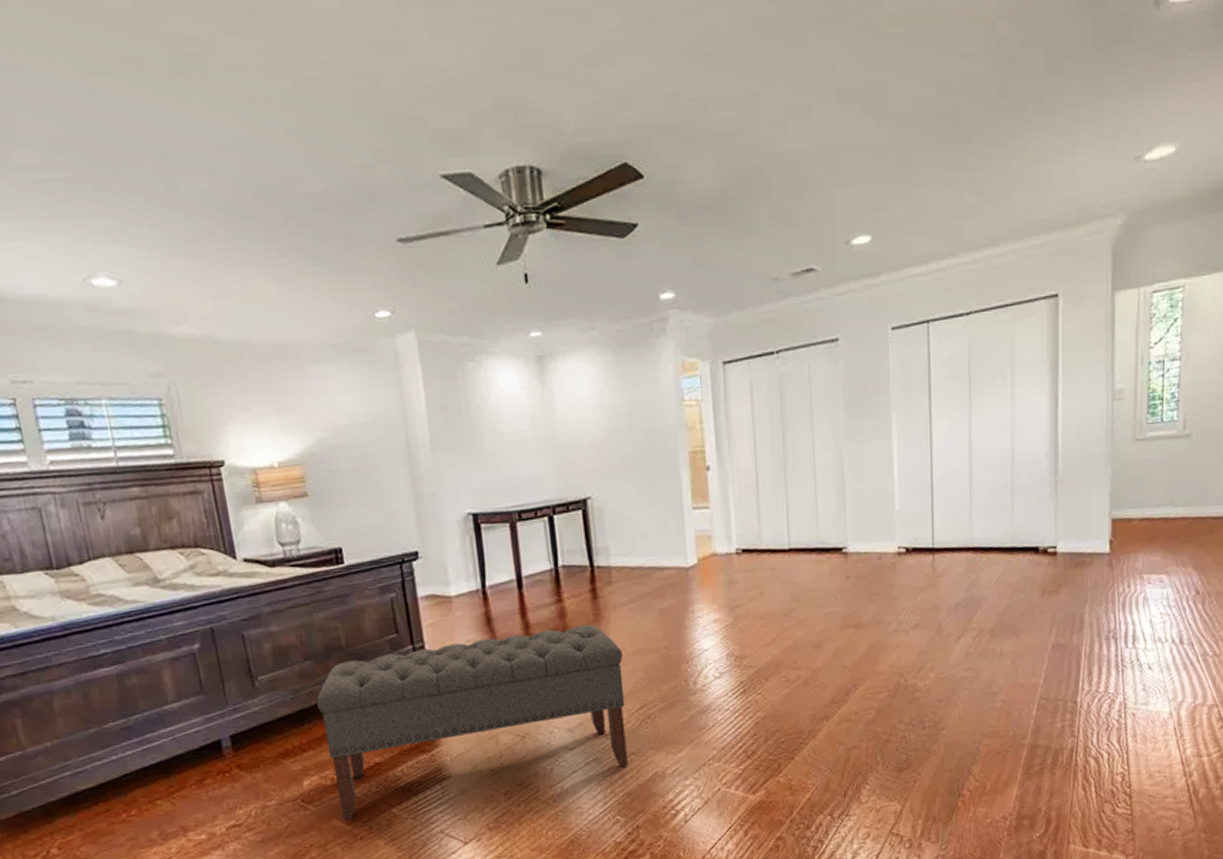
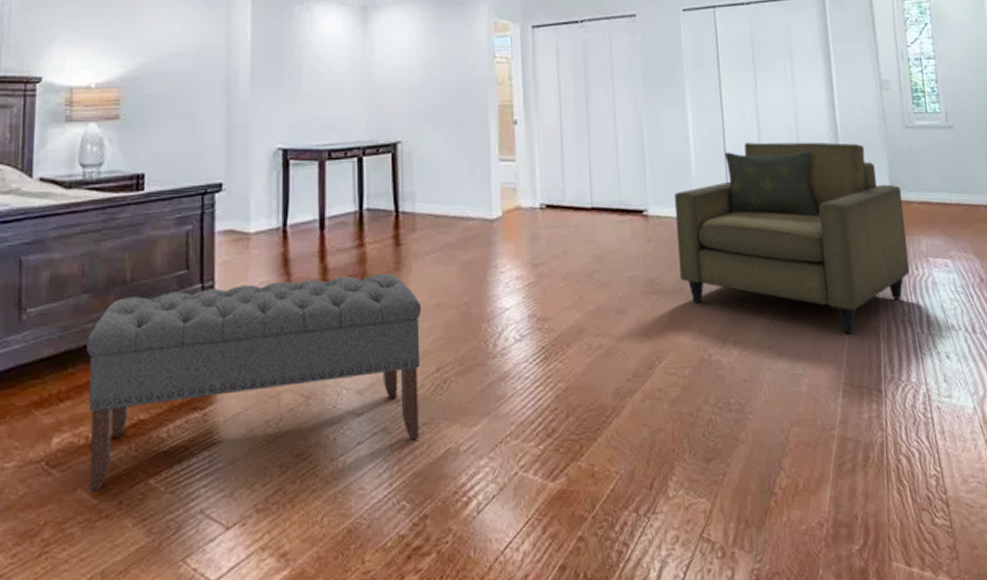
armchair: none [875,462,1122,653] -> present [674,142,910,335]

